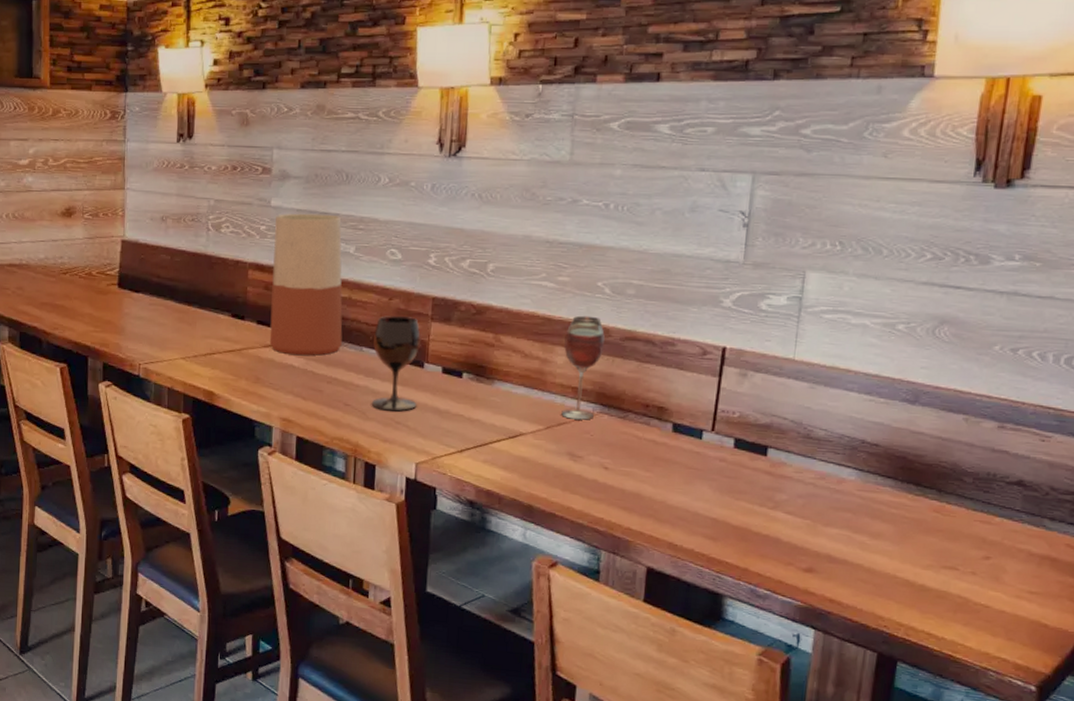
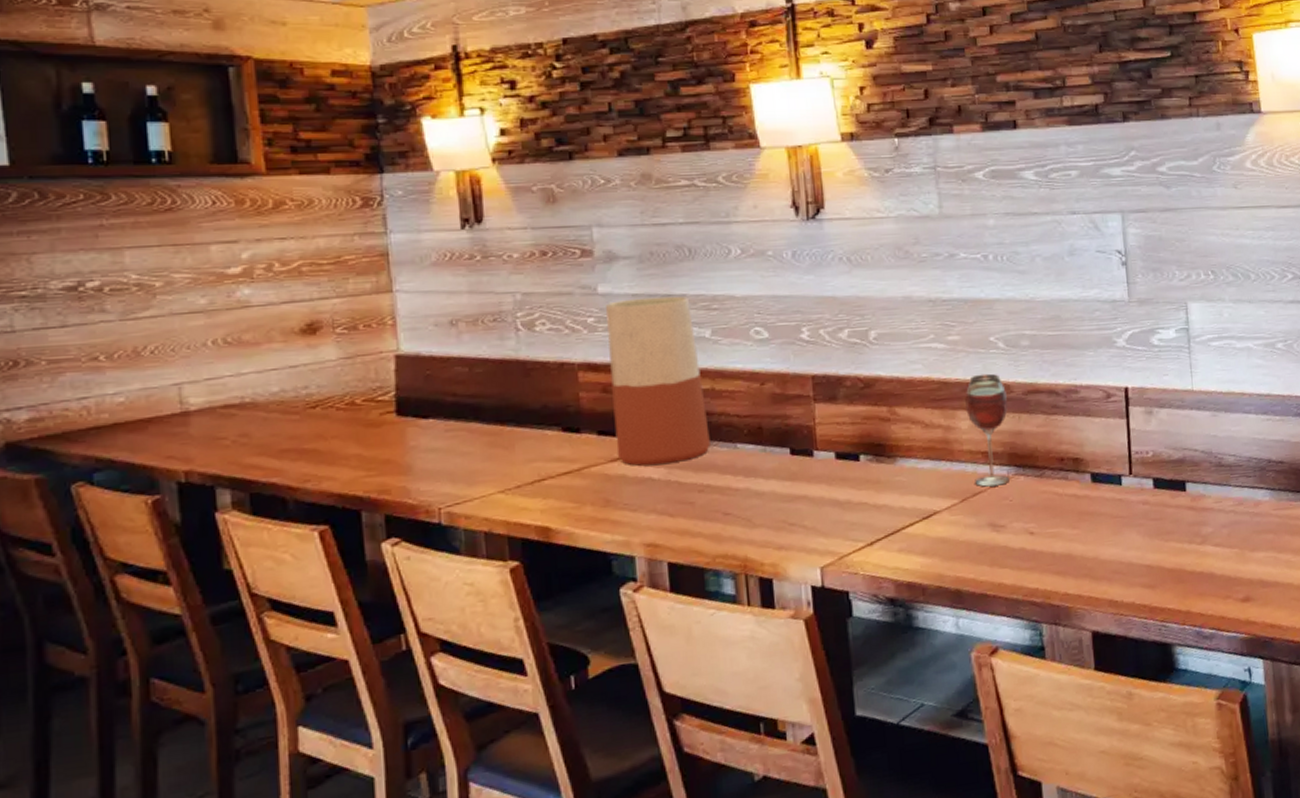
wine glass: present [371,316,421,412] -> none [748,401,812,513]

